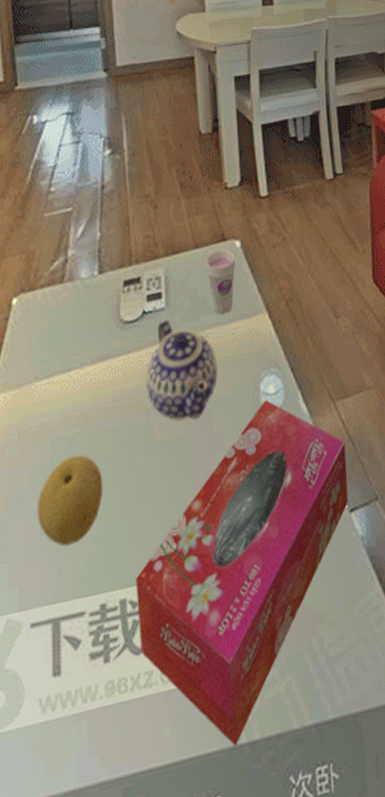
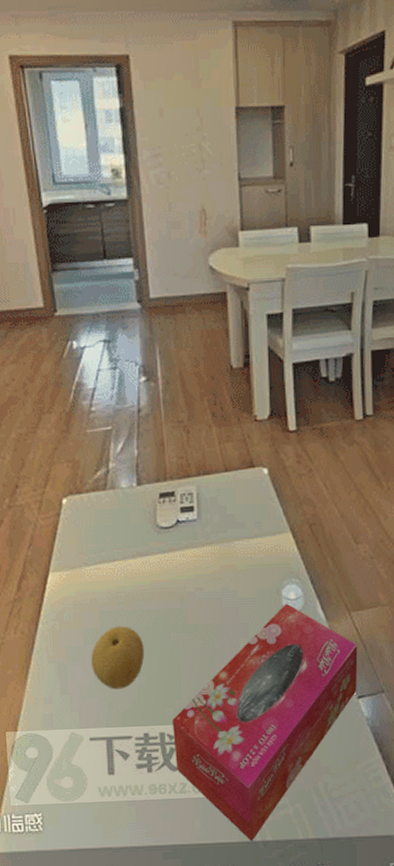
teapot: present [146,319,218,421] -> none [180,529,244,611]
cup: present [205,250,236,315] -> none [234,475,263,530]

